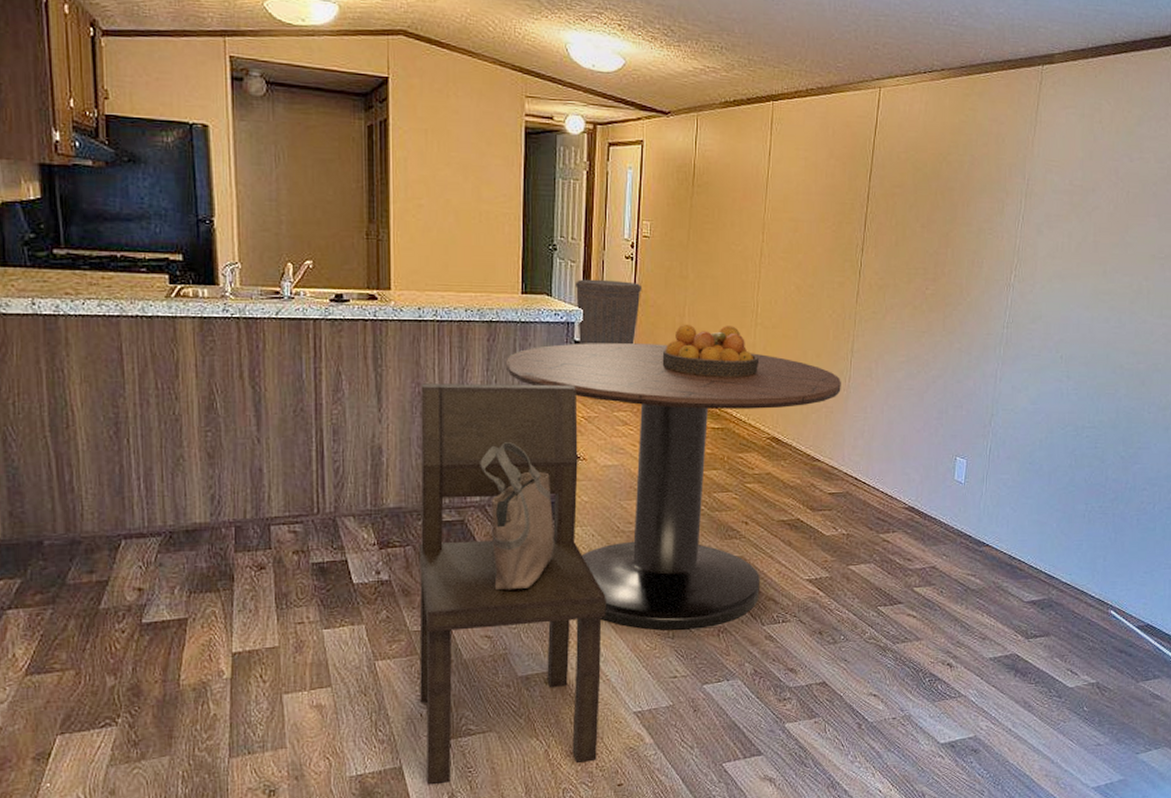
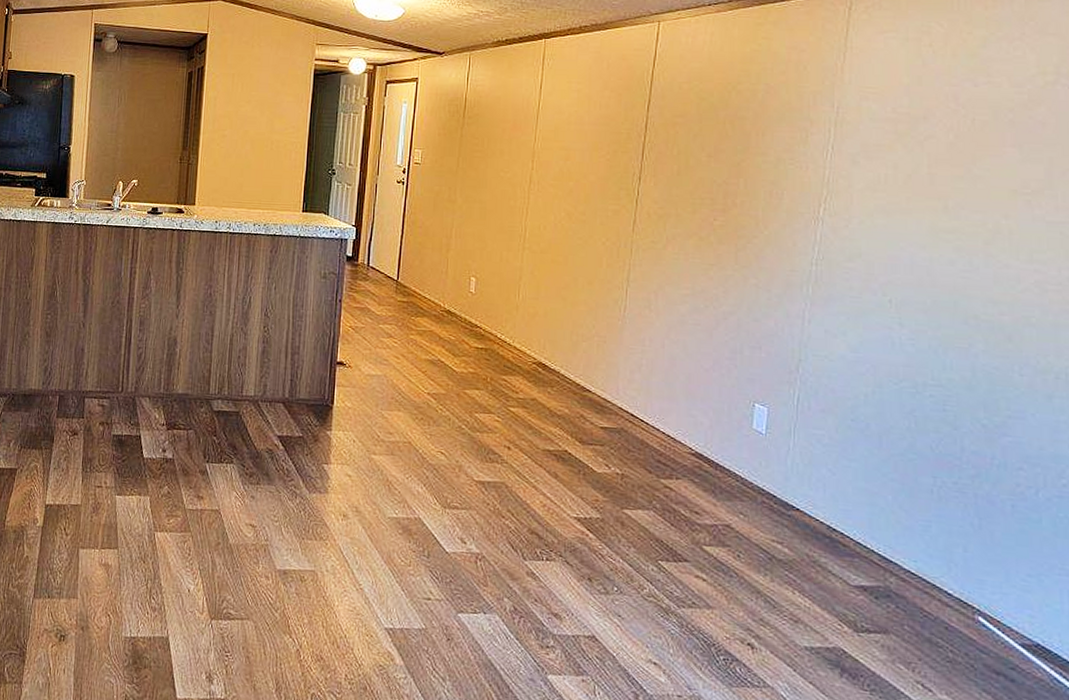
dining chair: present [419,383,607,784] -> none [189,286,365,671]
tote bag: present [480,441,555,591] -> none [256,343,319,484]
dining table: present [506,343,841,630] -> none [285,258,615,552]
trash can: present [576,279,641,345] -> none [350,200,411,262]
fruit bowl: present [662,324,758,378] -> none [428,245,525,300]

